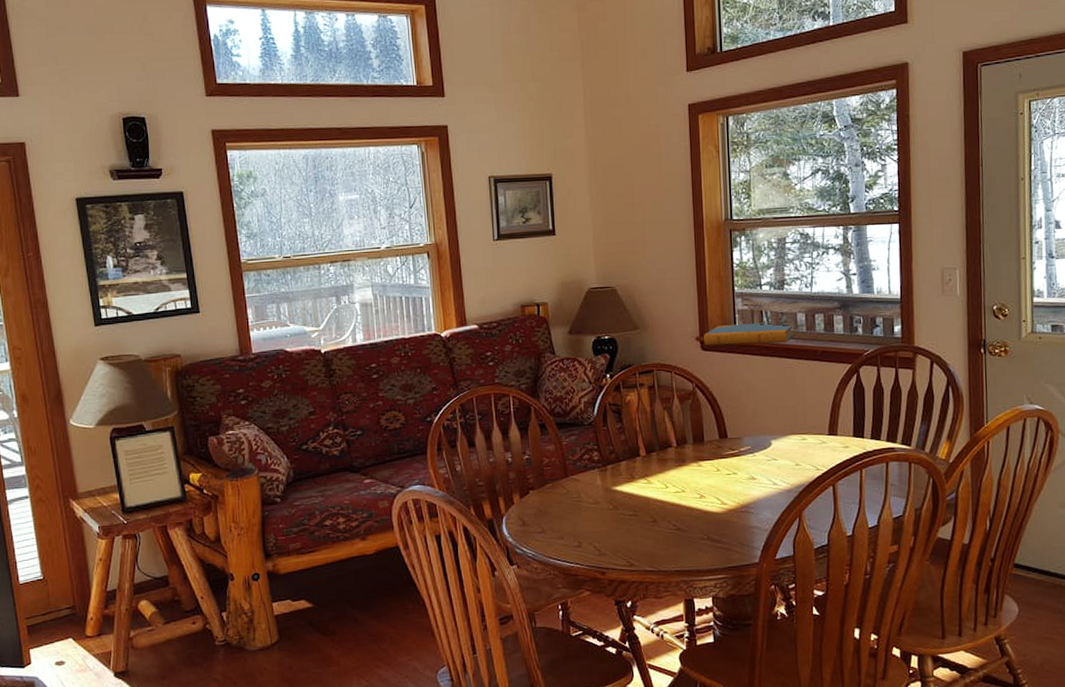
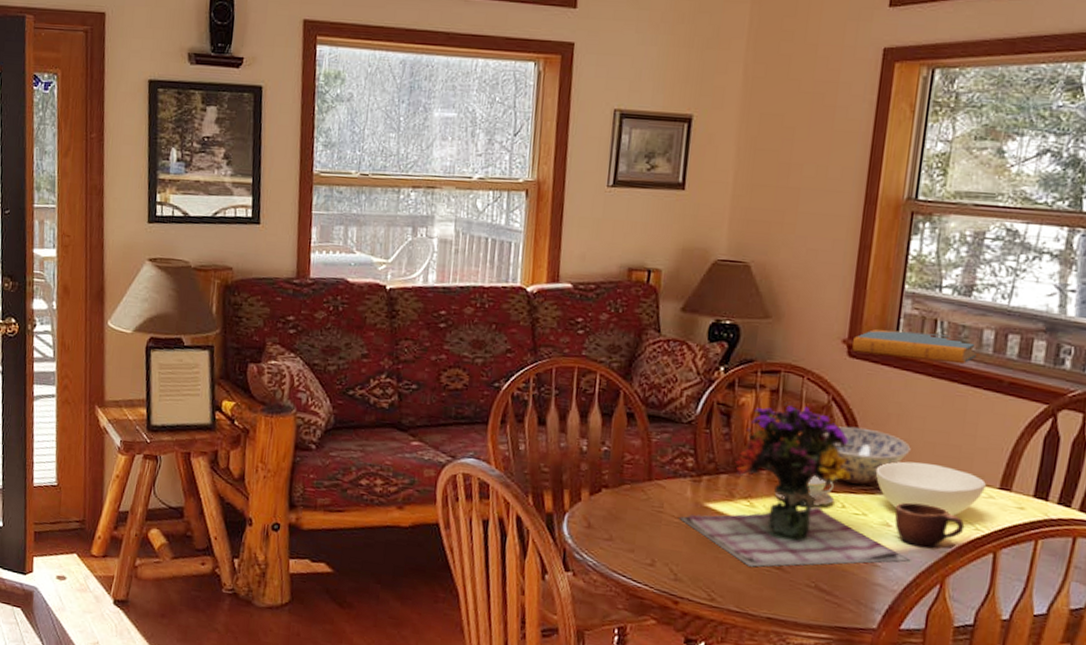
flower arrangement: none [594,394,775,532] -> present [679,402,911,567]
teacup: none [664,449,711,473] -> present [774,475,835,506]
bowl: none [693,405,760,451] -> present [822,426,911,485]
bowl: none [737,424,819,464] -> present [875,461,987,516]
mug: none [756,457,809,492] -> present [894,502,965,548]

